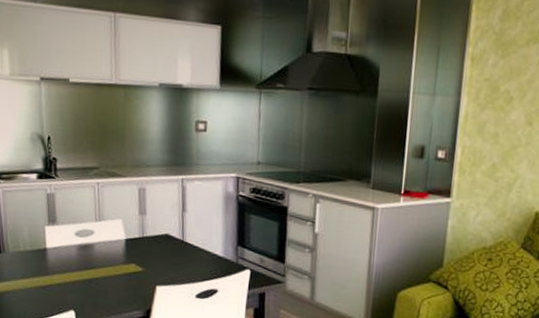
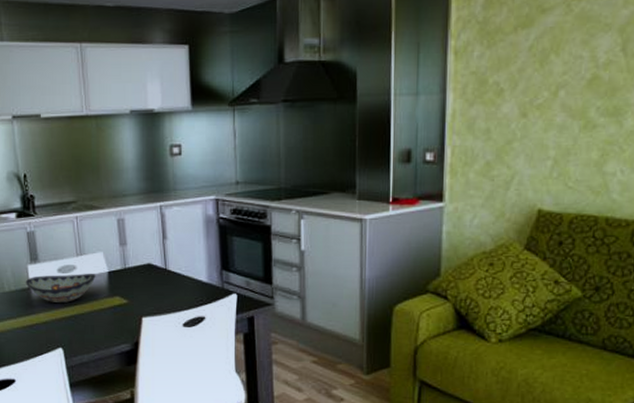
decorative bowl: none [41,237,113,267] -> present [25,274,96,303]

